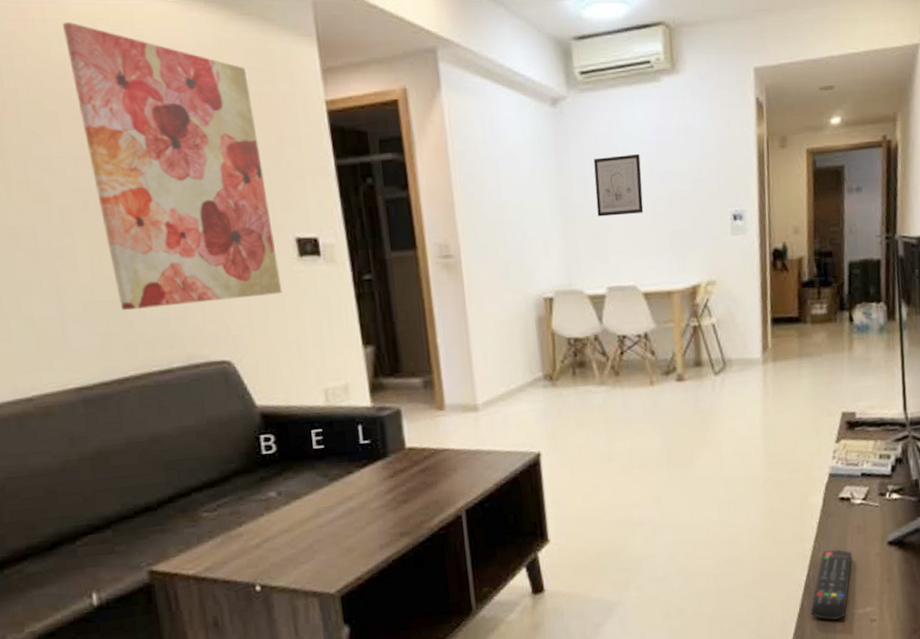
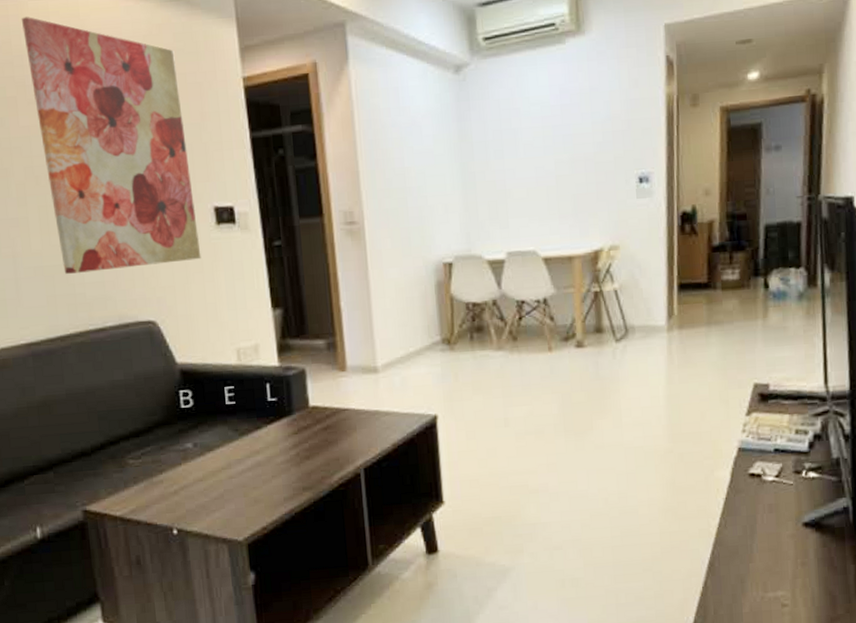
wall art: present [593,153,644,217] -> none [495,117,545,182]
remote control: present [810,549,853,621] -> none [714,527,763,603]

